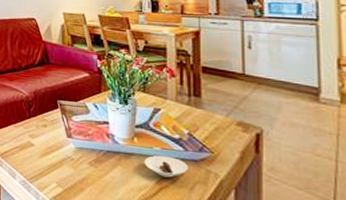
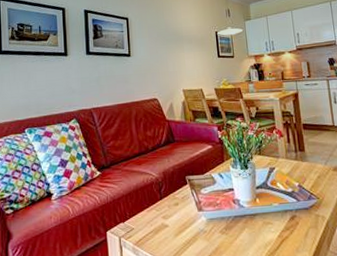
saucer: present [144,155,189,178] -> none [266,209,302,229]

